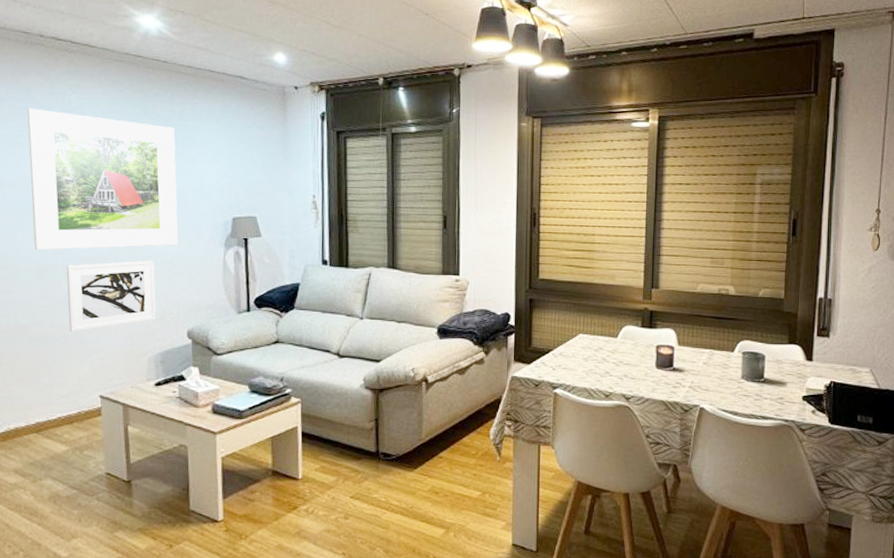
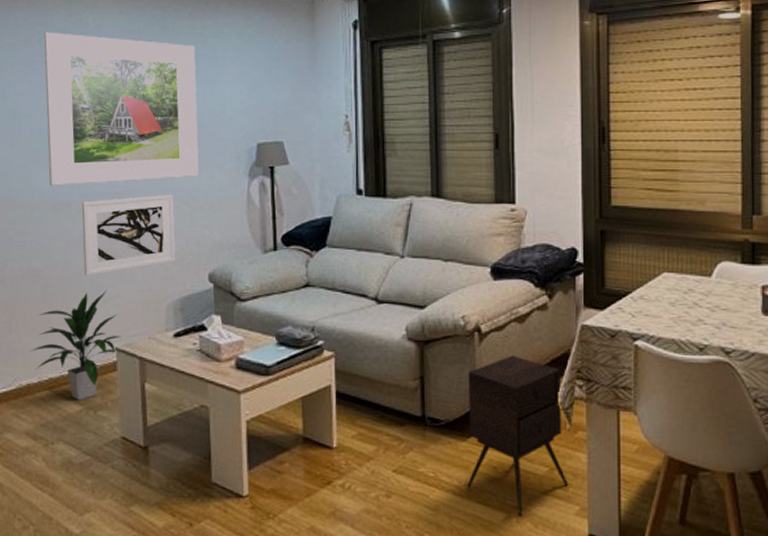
indoor plant: none [17,344,106,442] -> present [30,290,122,400]
side table: none [412,401,497,531] -> present [466,355,568,515]

